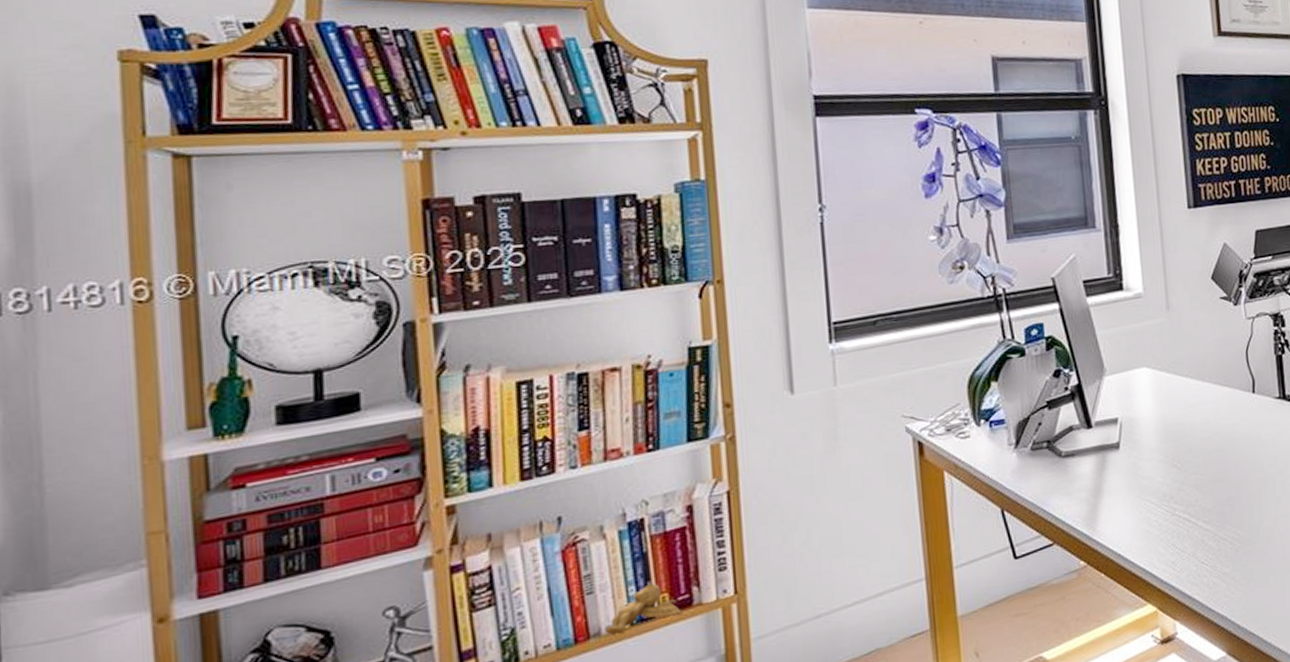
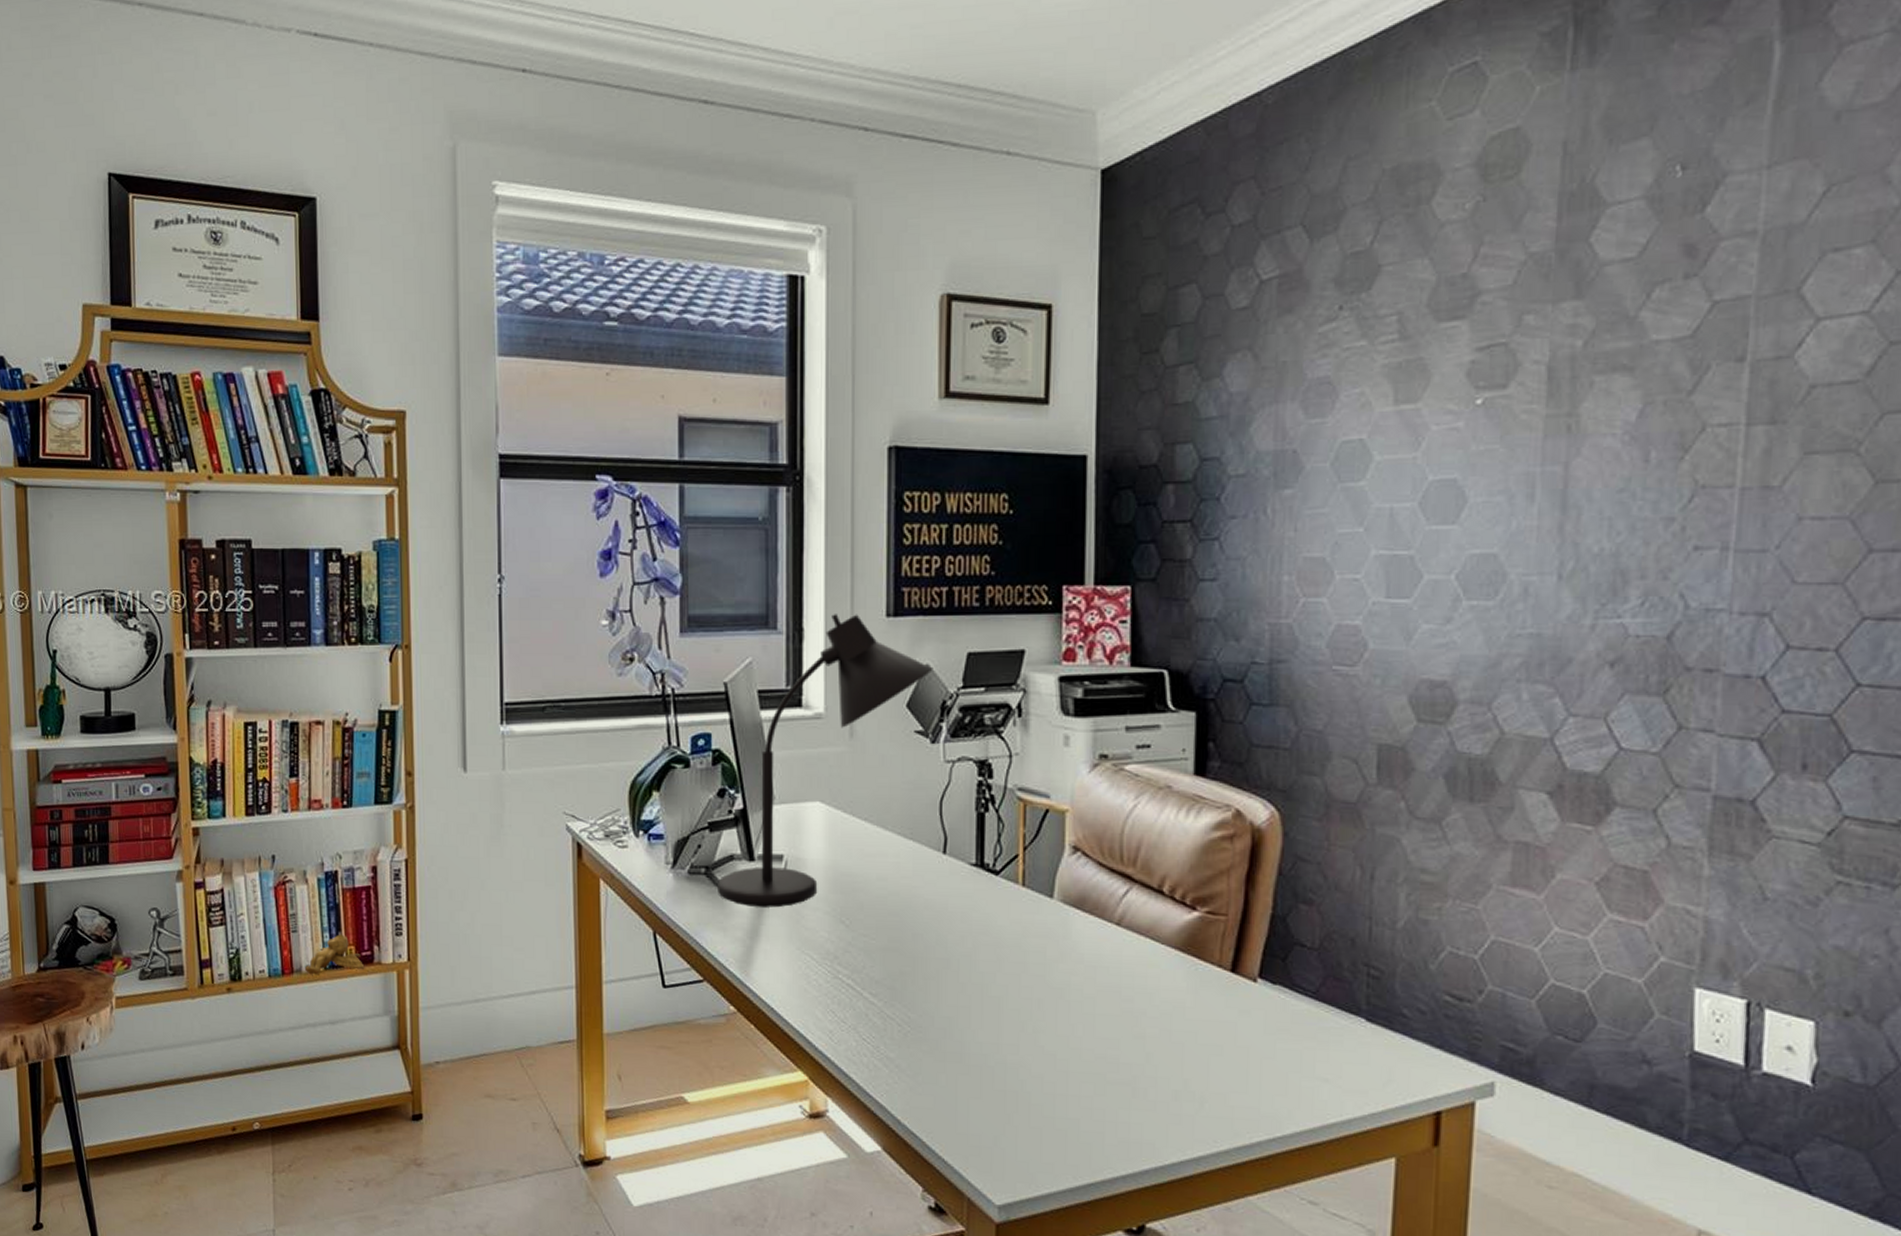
desk lamp: none [1060,208,1230,469] -> present [718,614,933,908]

